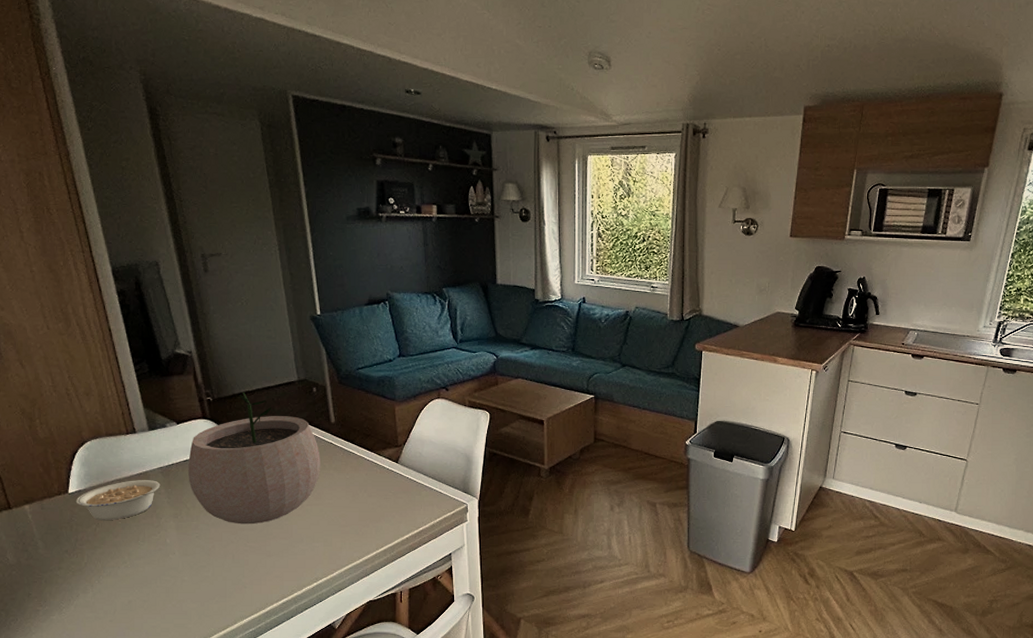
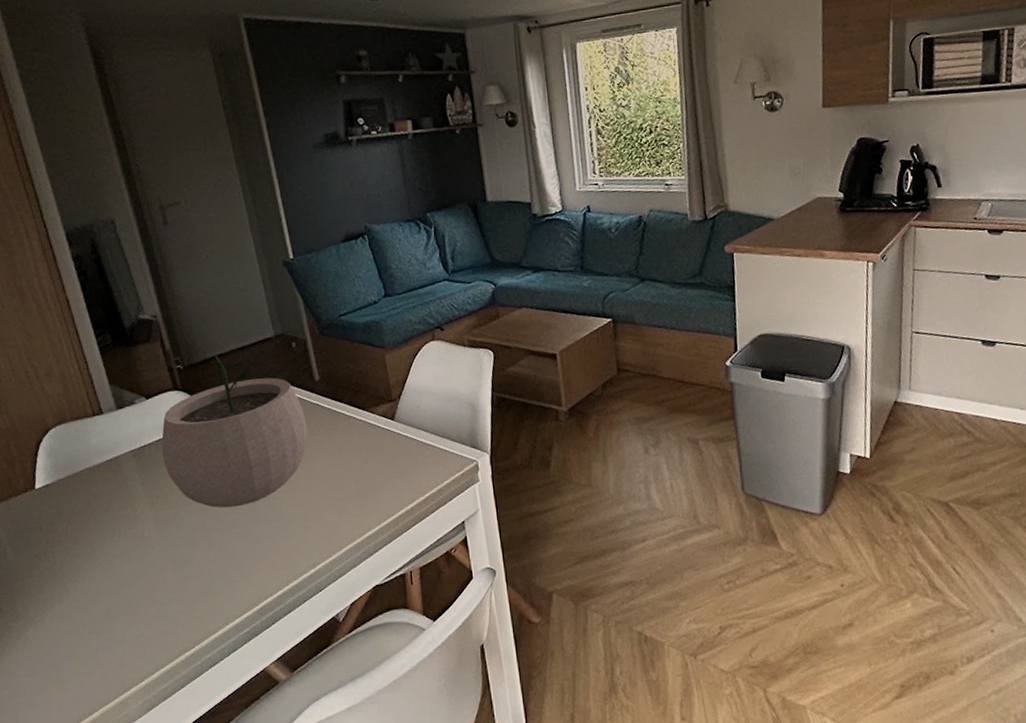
legume: present [75,480,161,521] -> none [43,465,134,518]

